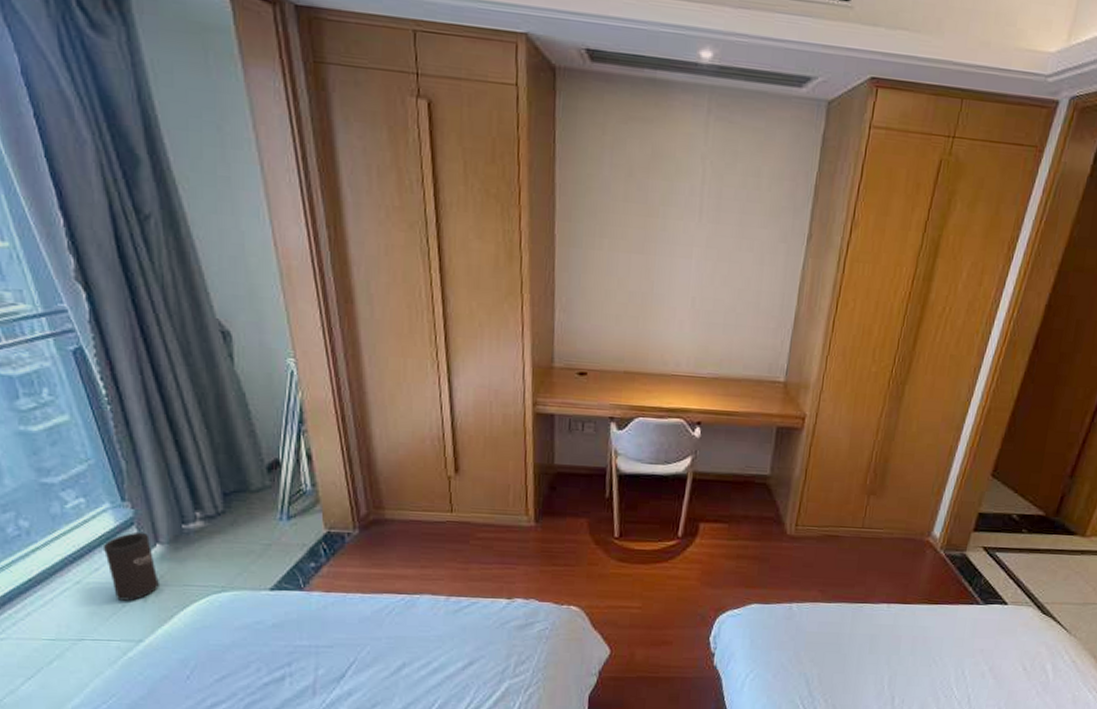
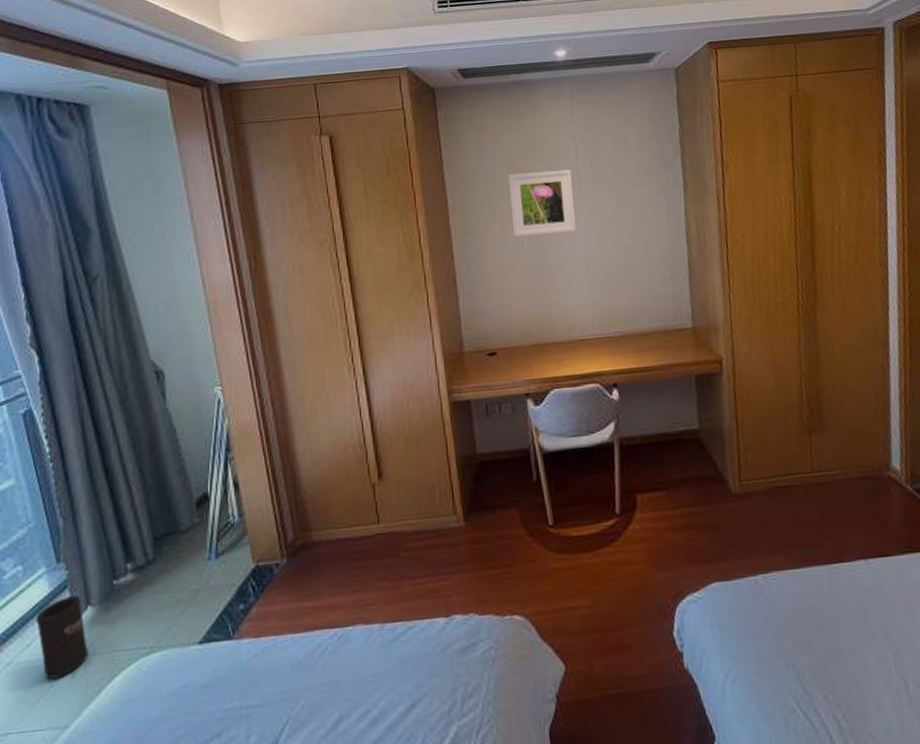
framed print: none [621,187,694,265] -> present [508,170,577,238]

